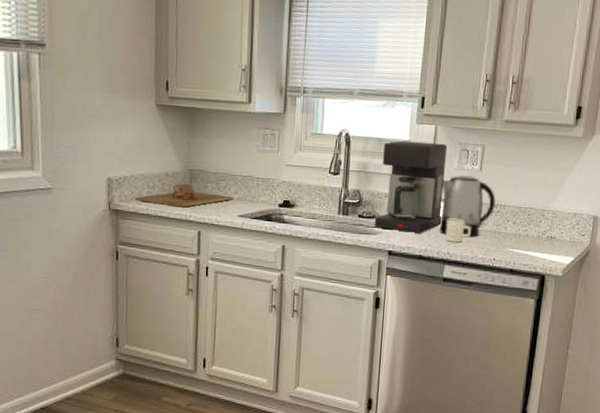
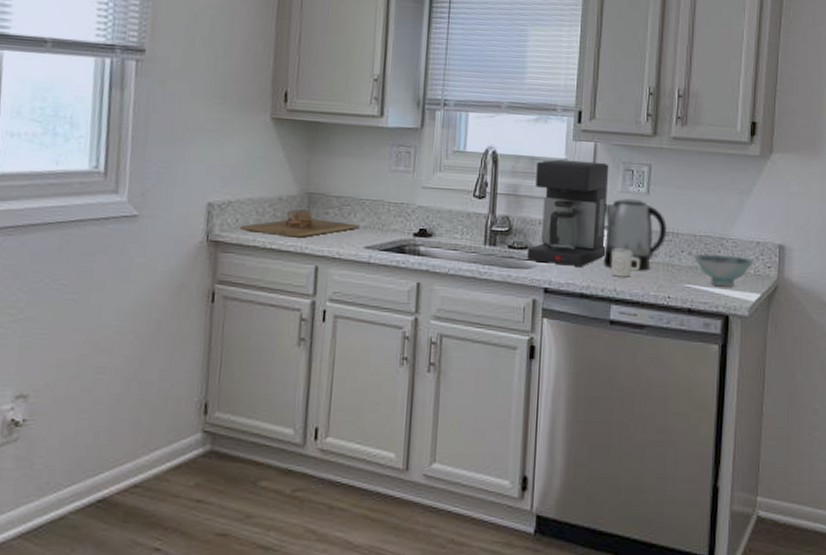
bowl: none [517,223,571,252] -> present [693,253,755,287]

